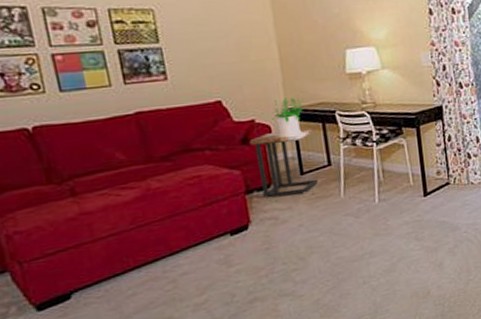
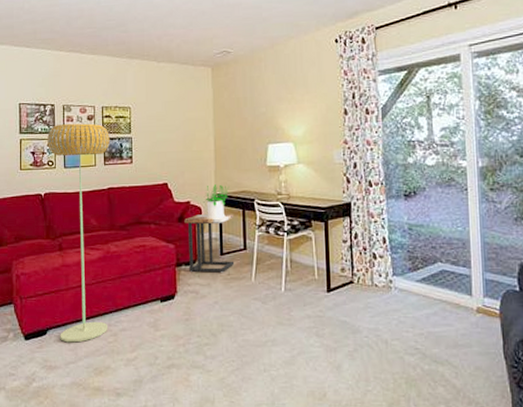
floor lamp: none [22,31,162,303] -> present [47,123,110,343]

